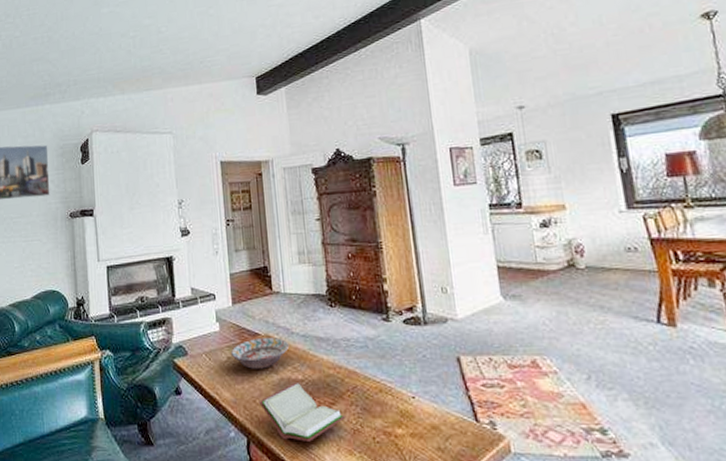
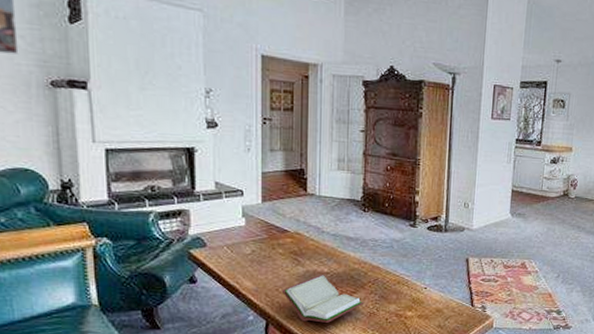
decorative bowl: present [231,337,290,369] -> none [257,234,319,262]

